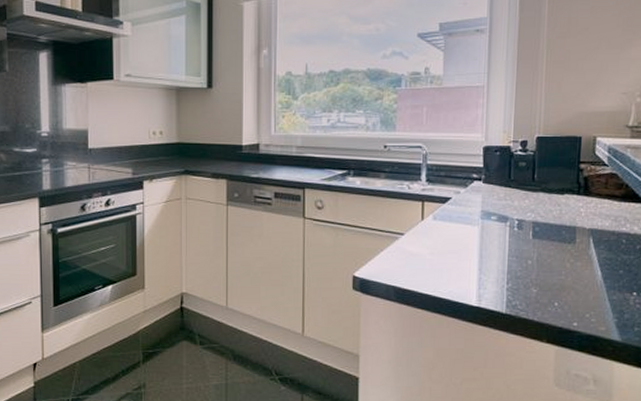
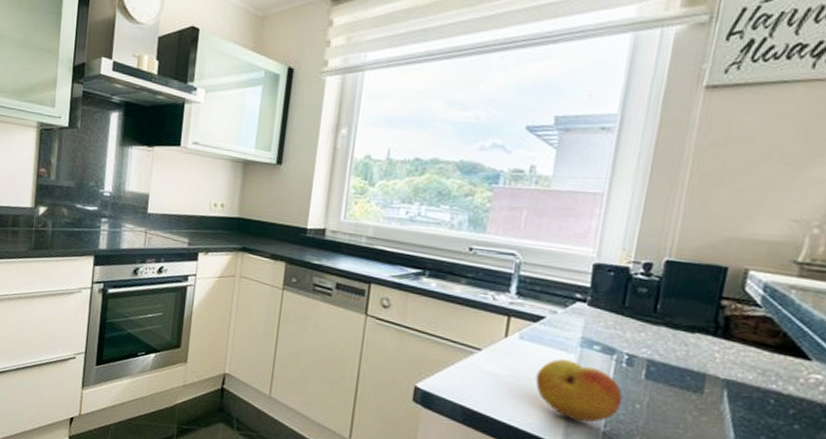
fruit: none [450,232,518,283] -> present [535,359,623,422]

